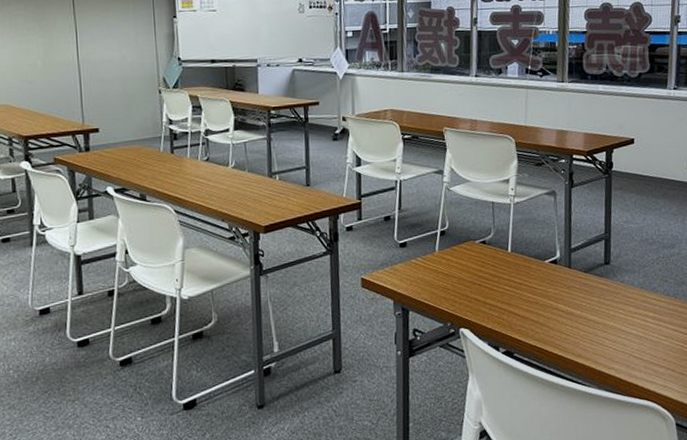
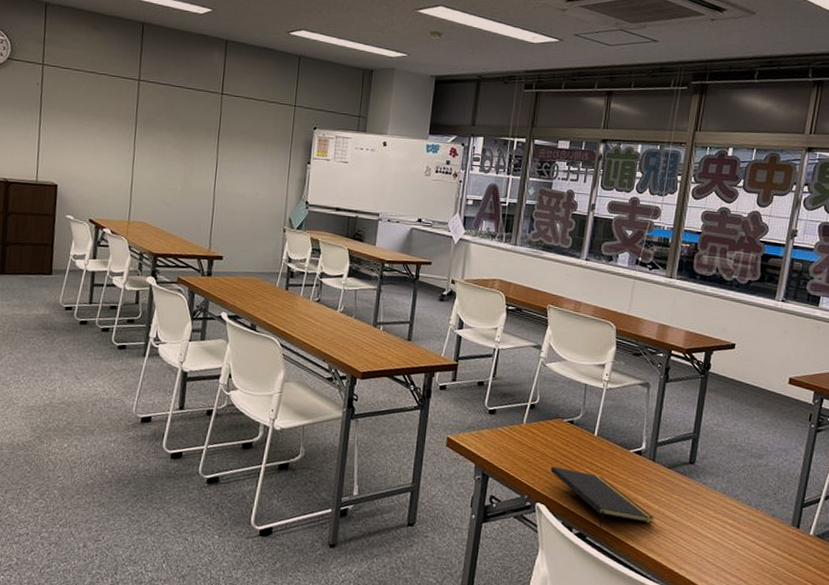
notepad: none [469,289,578,342] -> present [550,466,655,528]

